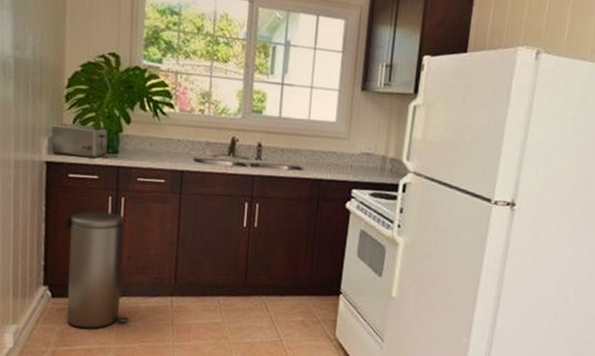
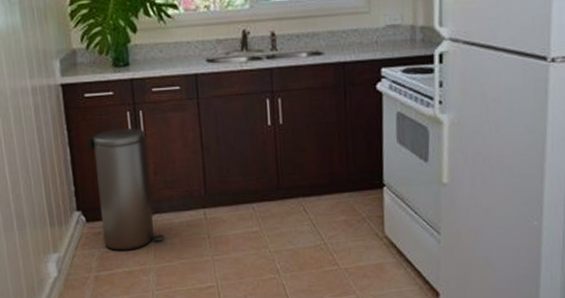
toaster: present [51,123,108,160] -> none [62,40,118,77]

